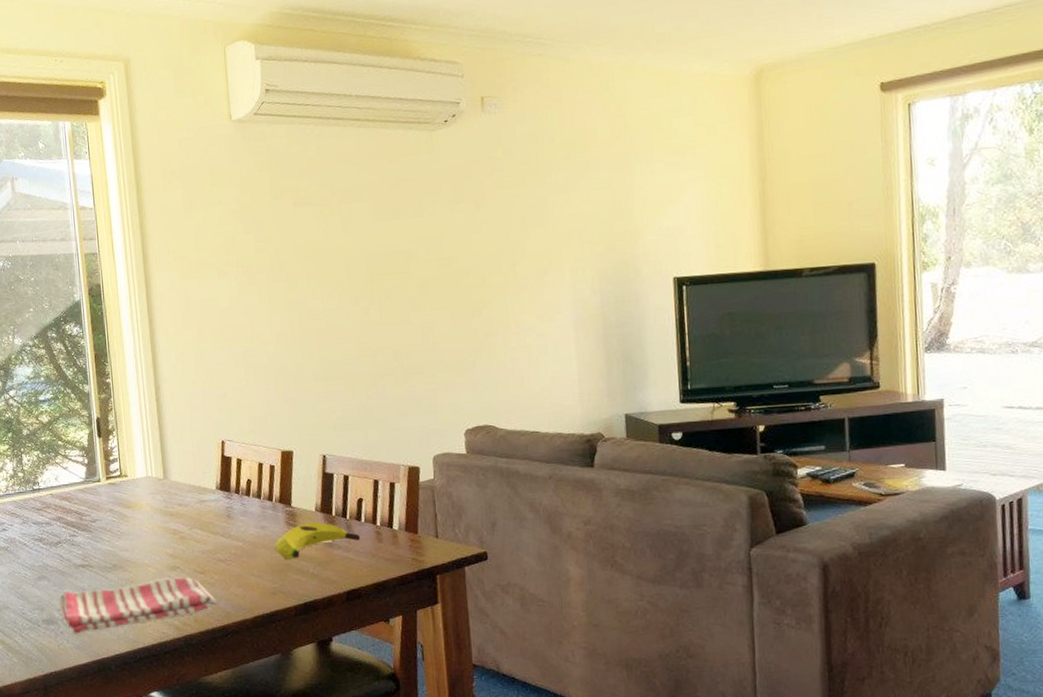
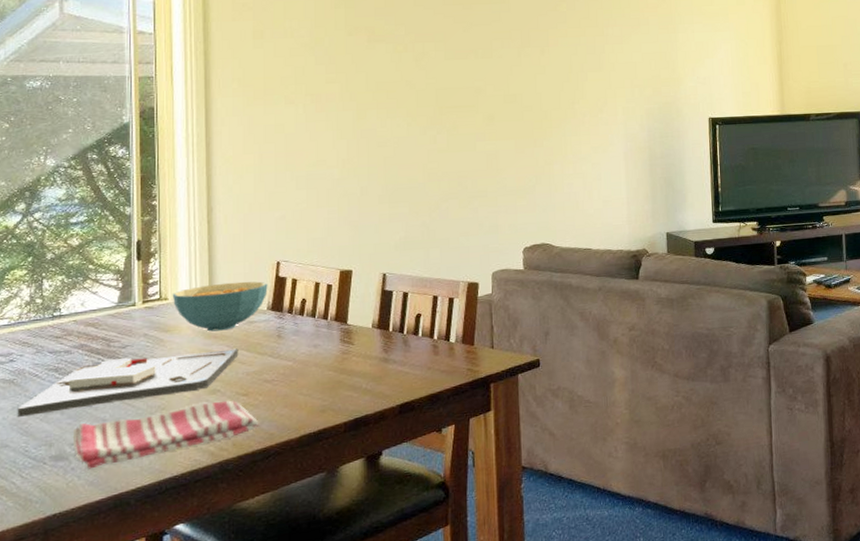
board game: none [13,527,193,583] -> present [17,348,239,418]
cereal bowl: none [130,460,215,509] -> present [172,281,268,332]
banana: present [274,522,361,561] -> none [327,338,417,378]

